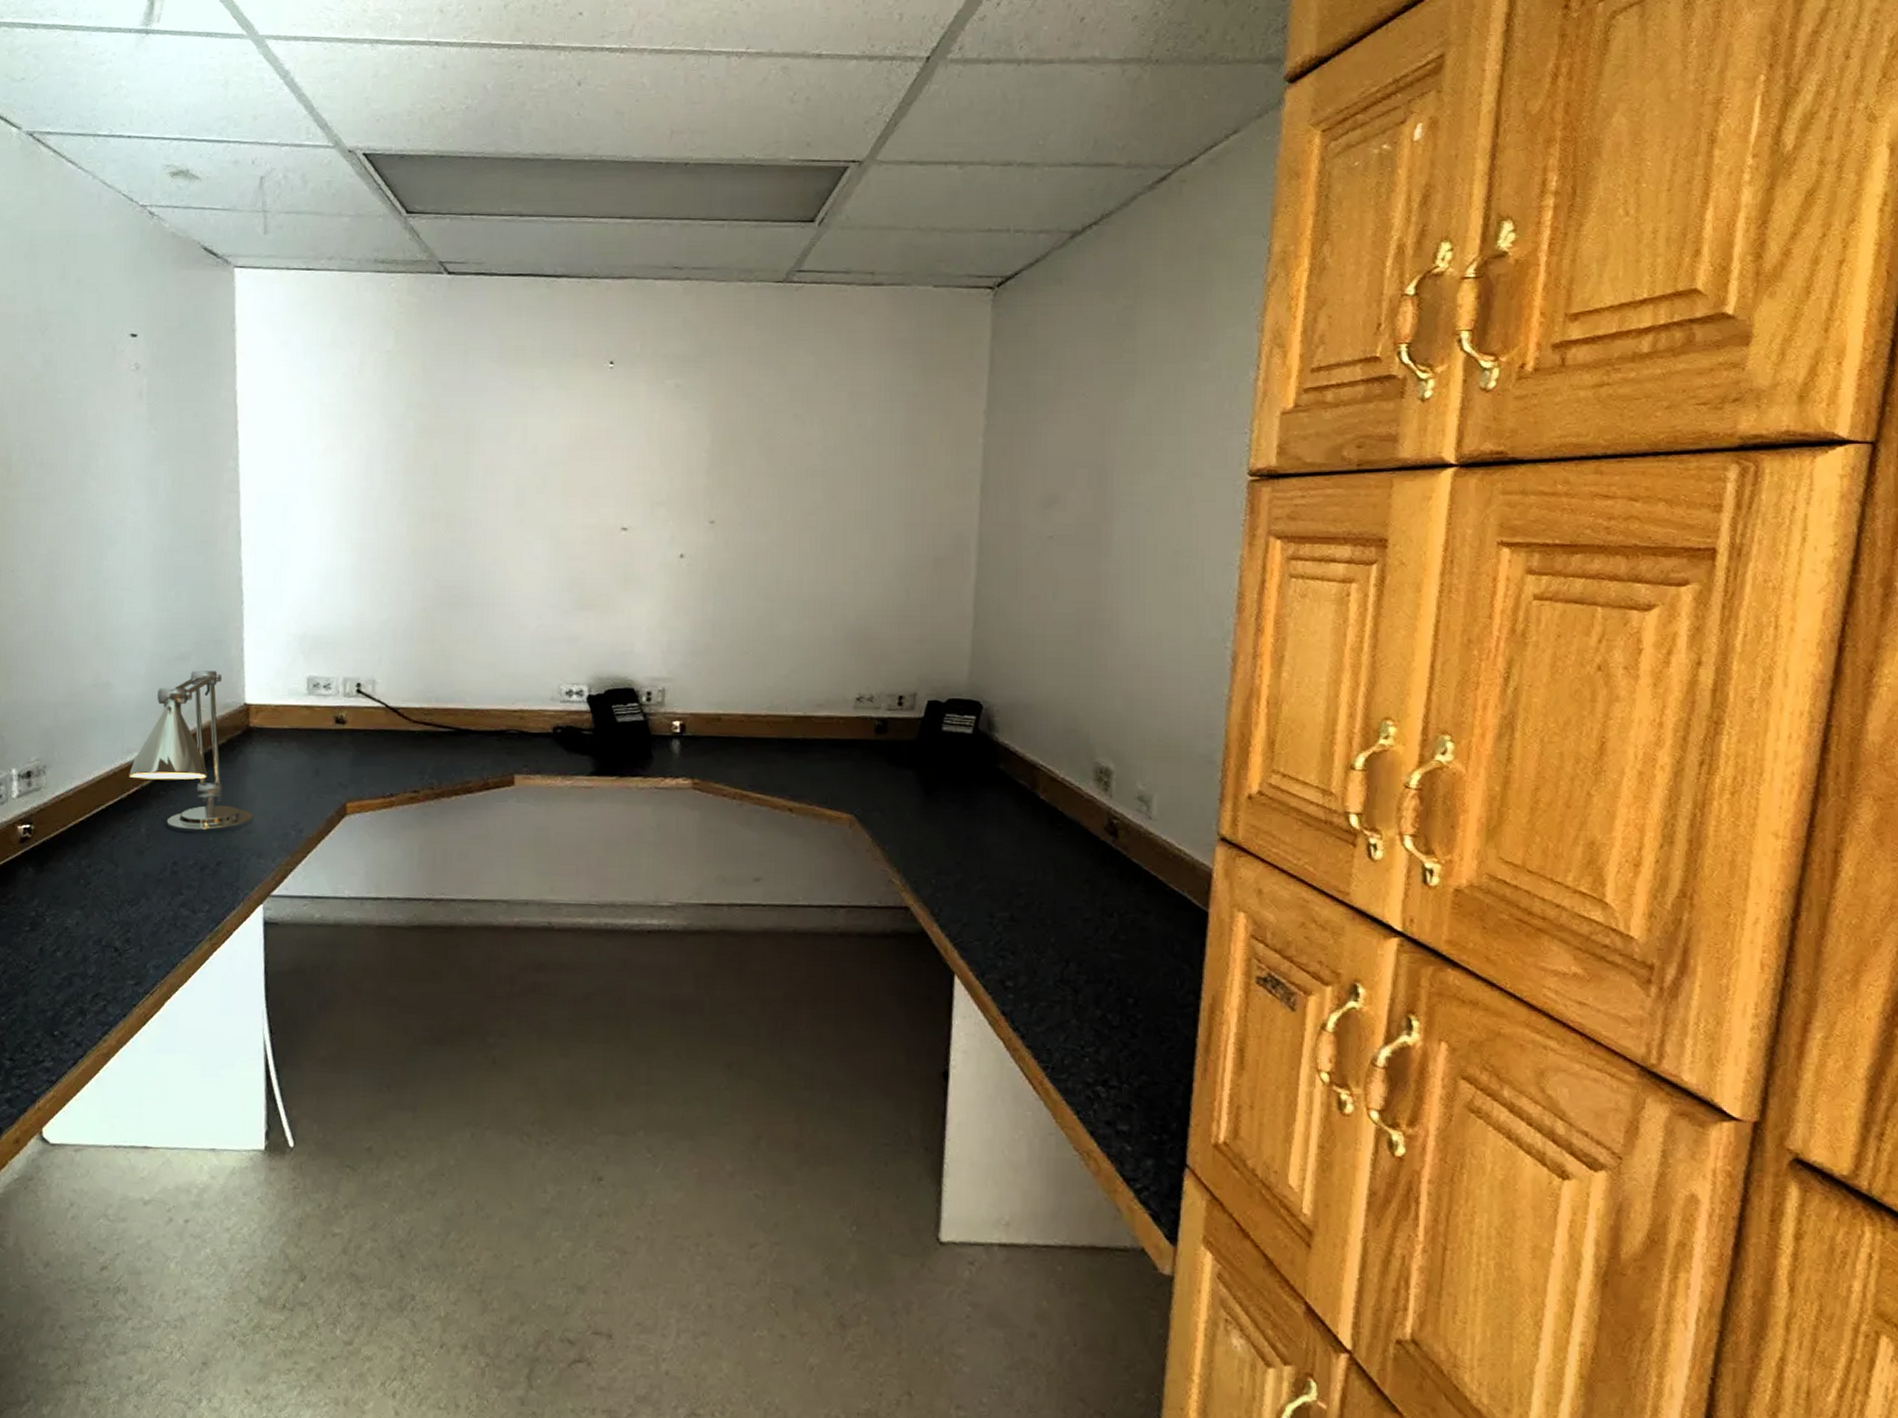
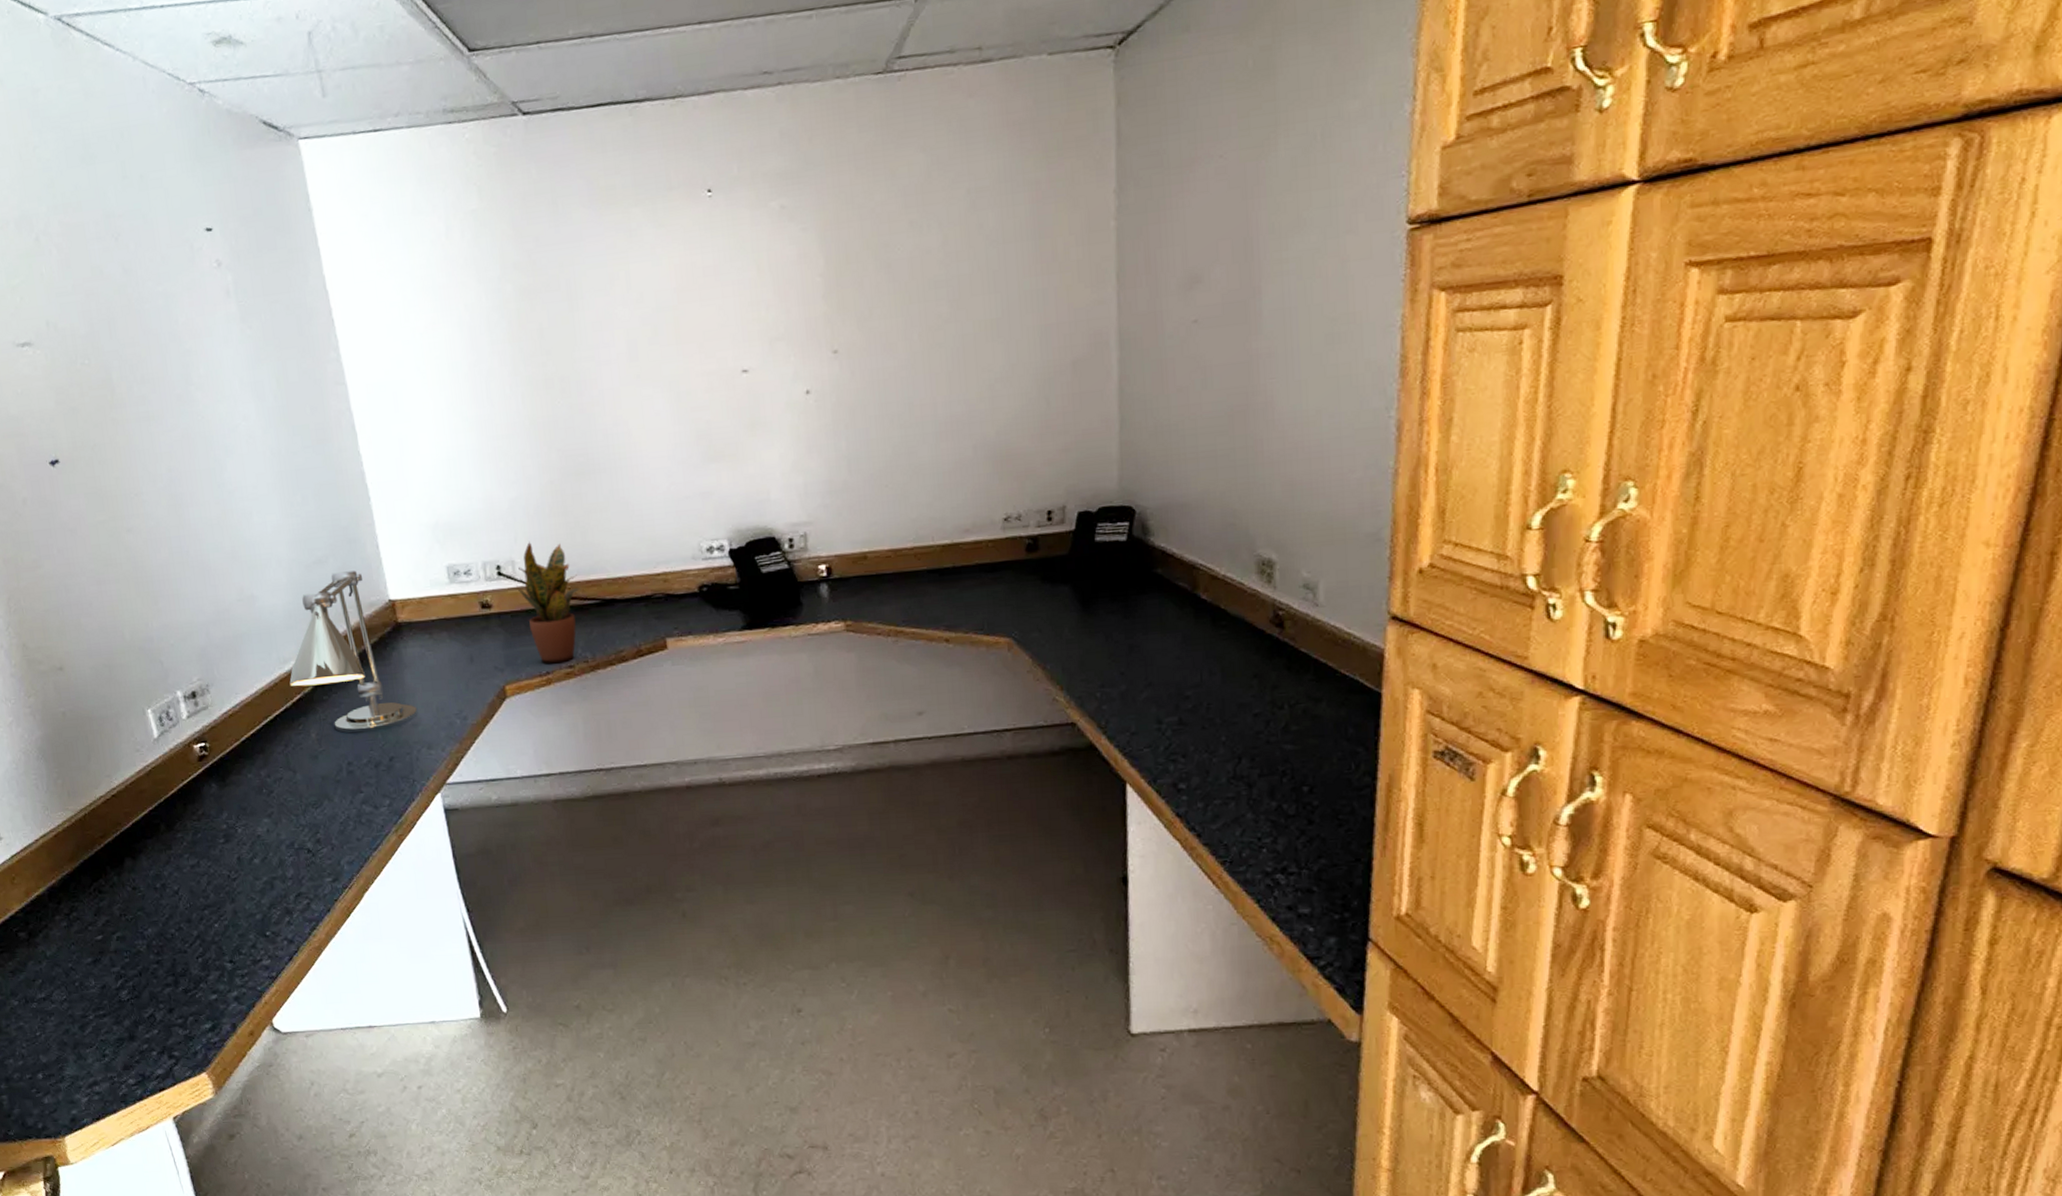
potted plant: none [374,663,441,787] -> present [516,541,585,664]

